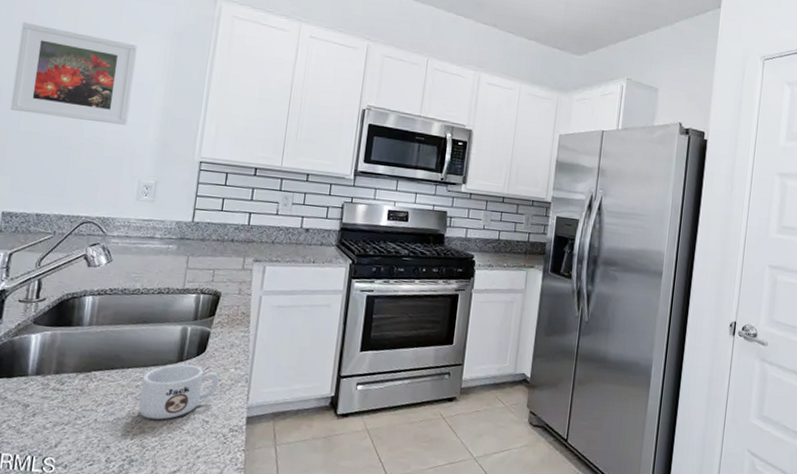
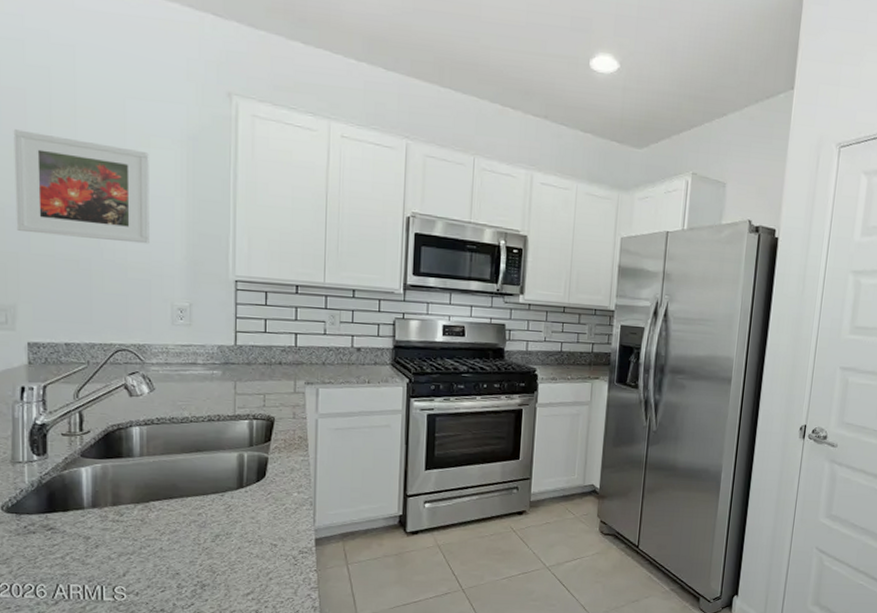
mug: present [138,364,219,420] -> none [203,490,283,545]

